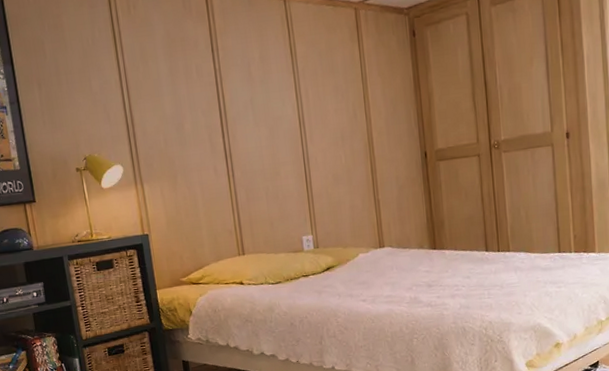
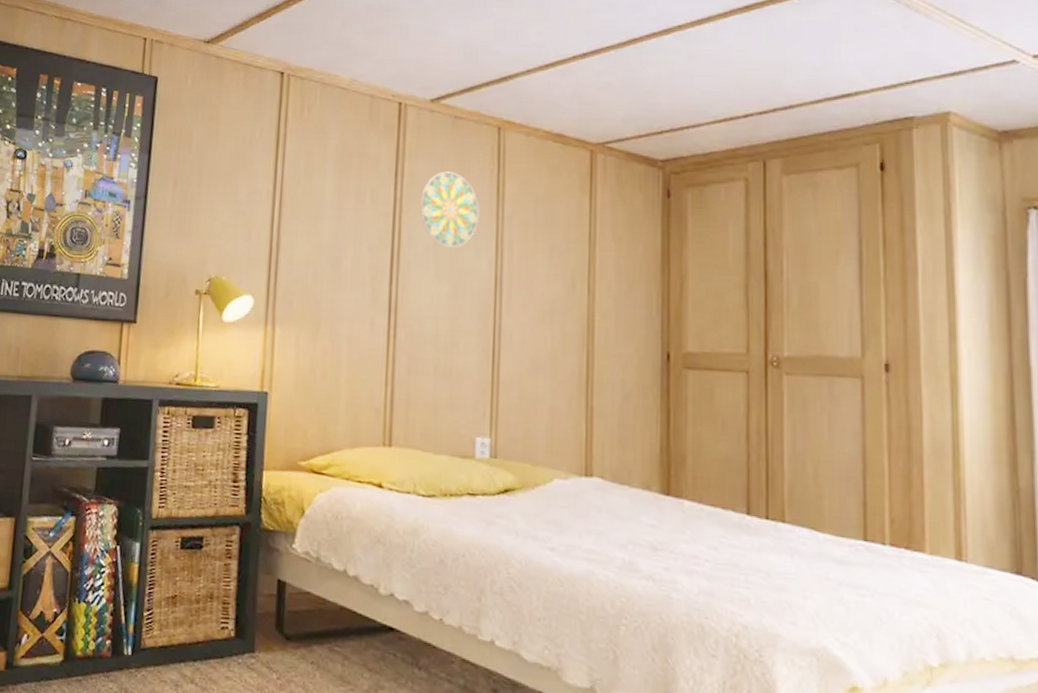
decorative plate: none [234,41,281,102] -> present [420,171,480,247]

